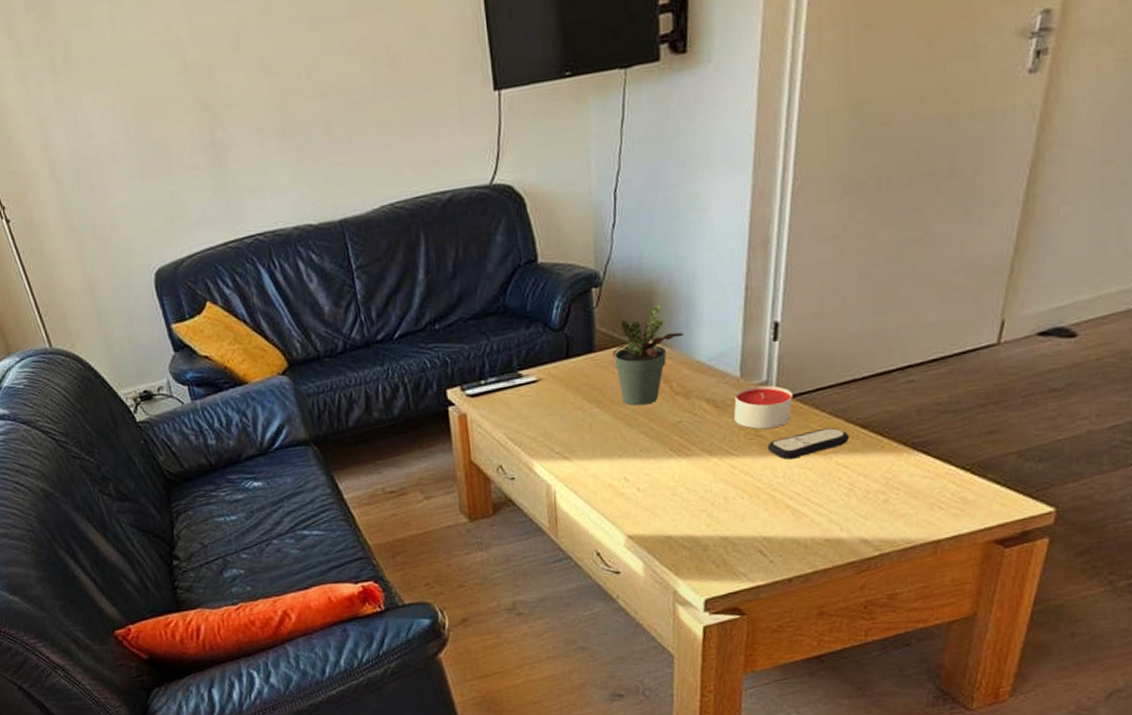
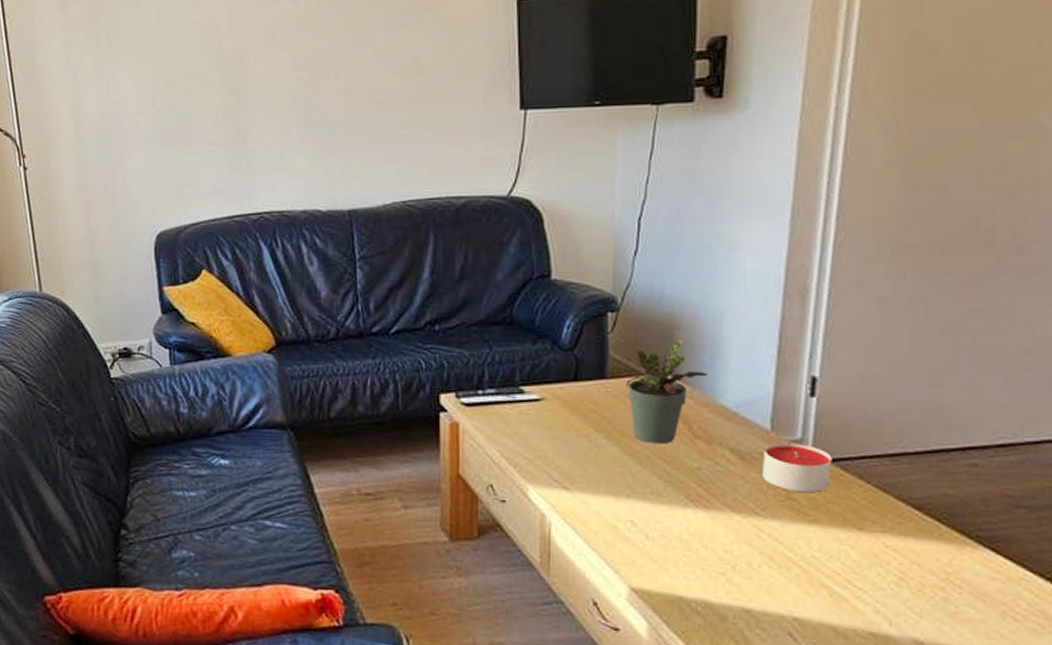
remote control: present [767,427,850,460] -> none [800,501,901,532]

